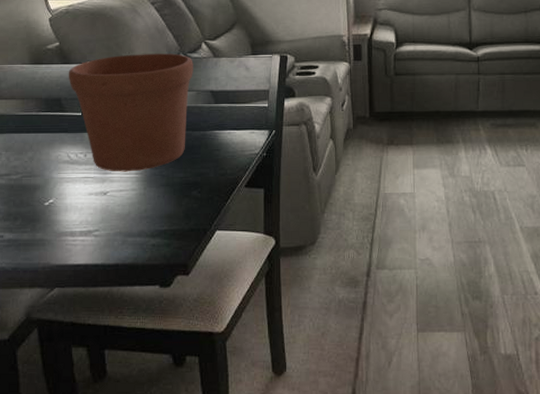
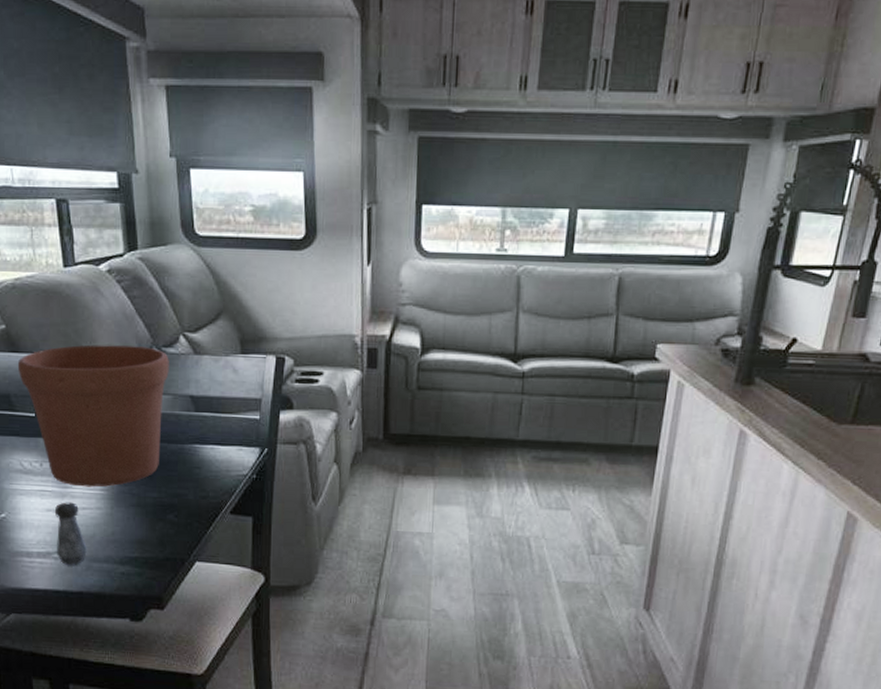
salt shaker: none [96,186,123,241] -> present [55,502,87,565]

